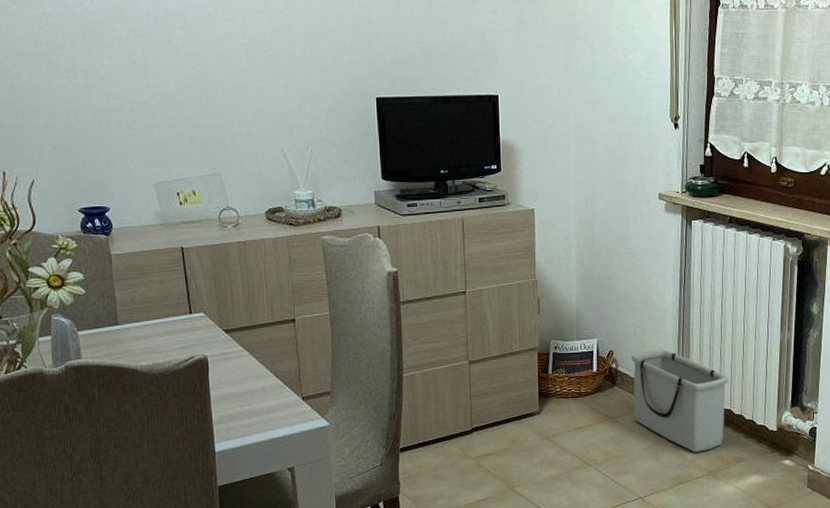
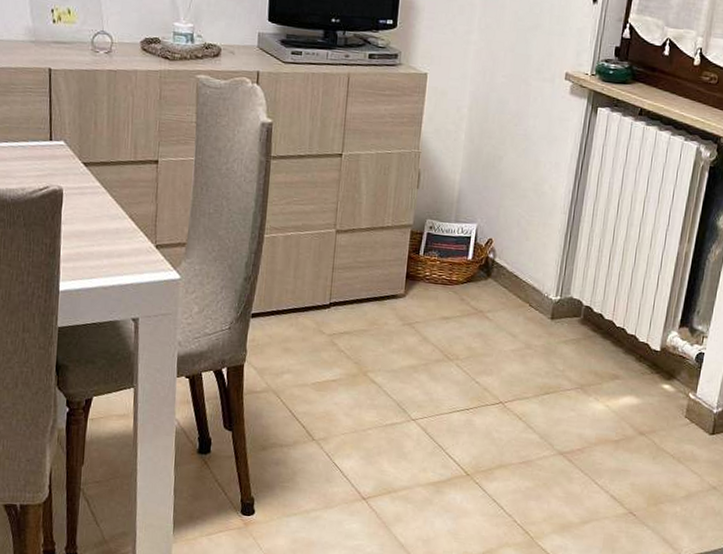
storage bin: present [631,349,729,452] -> none [506,244,615,362]

